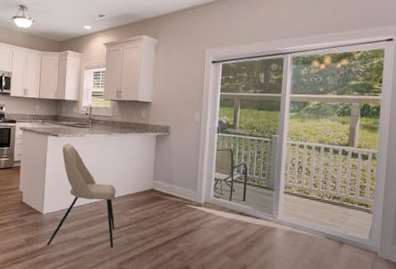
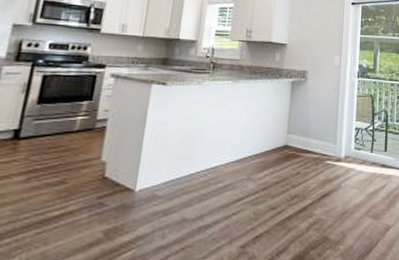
dining chair: present [47,144,116,248] -> none [137,94,241,237]

